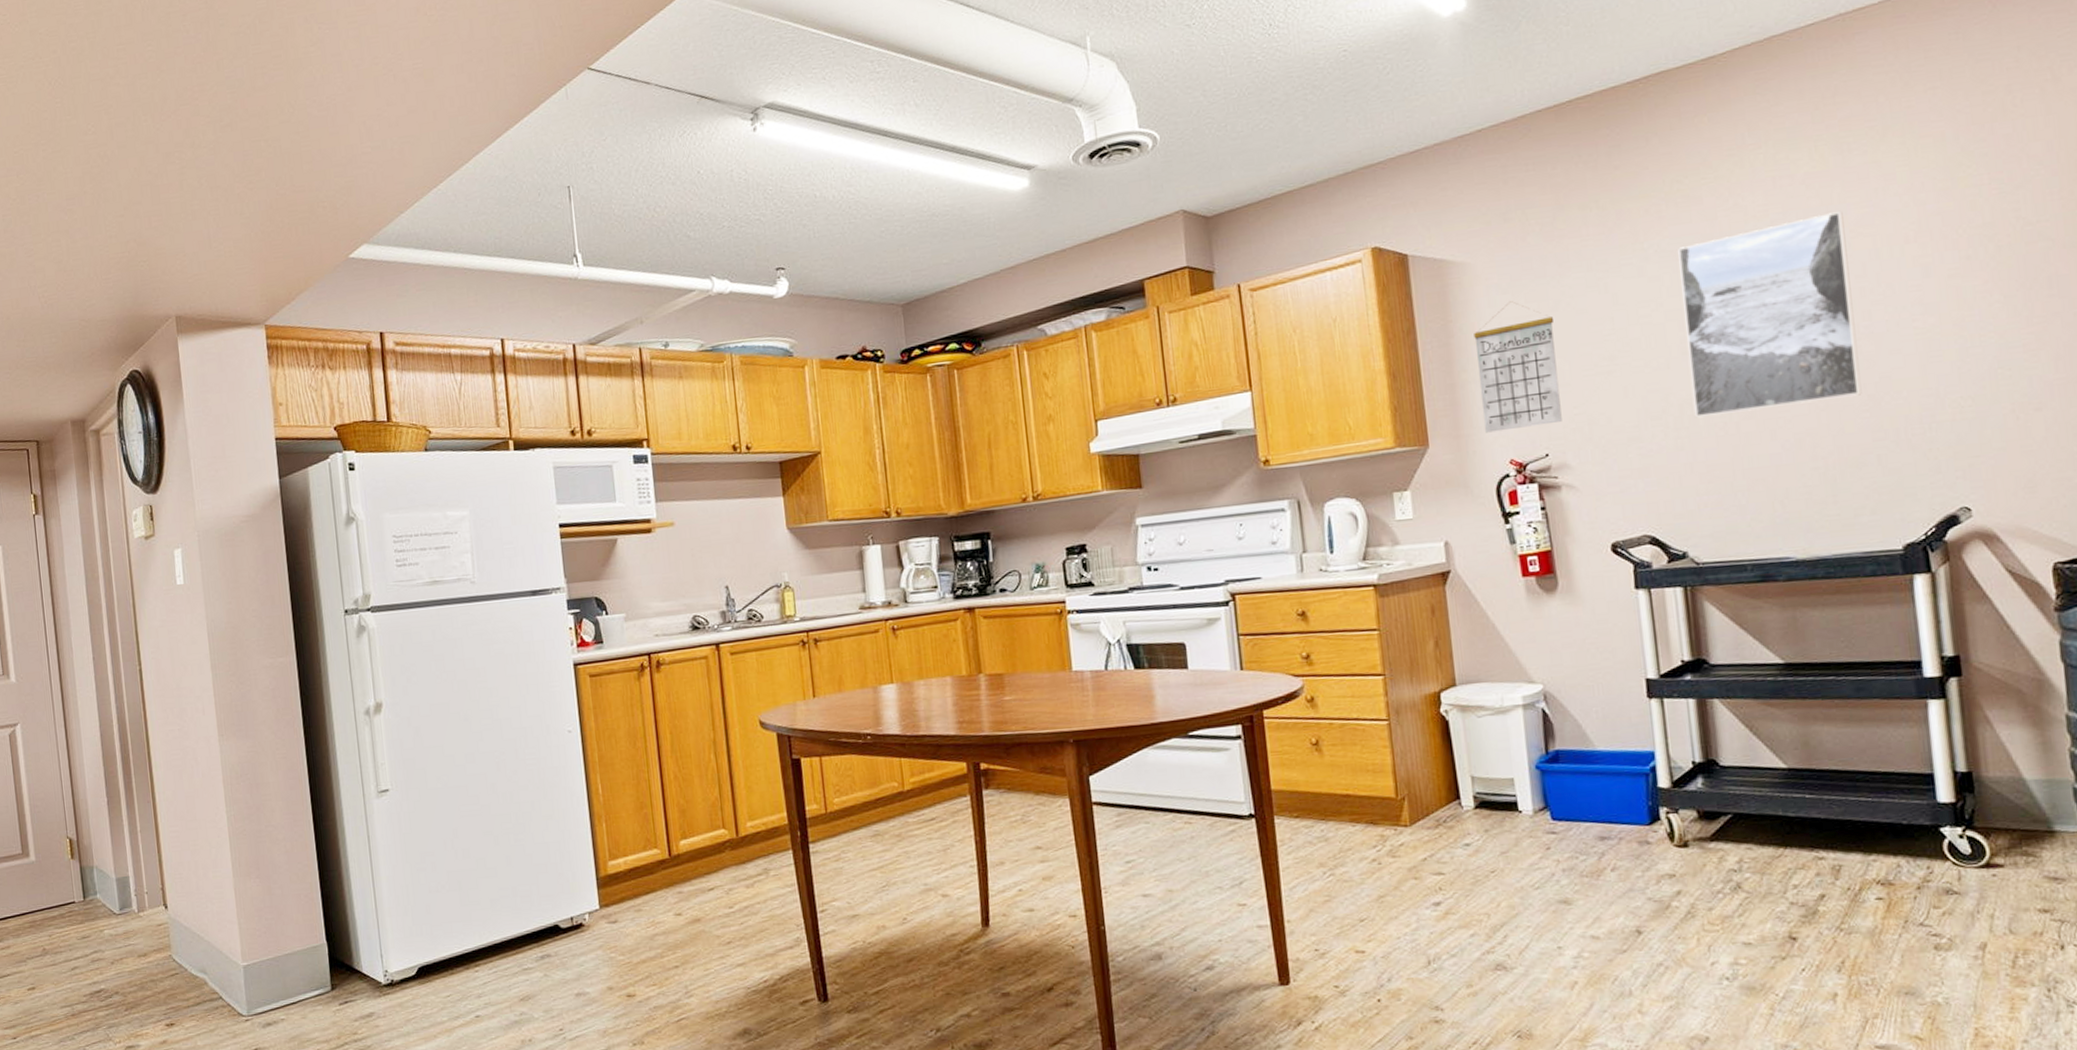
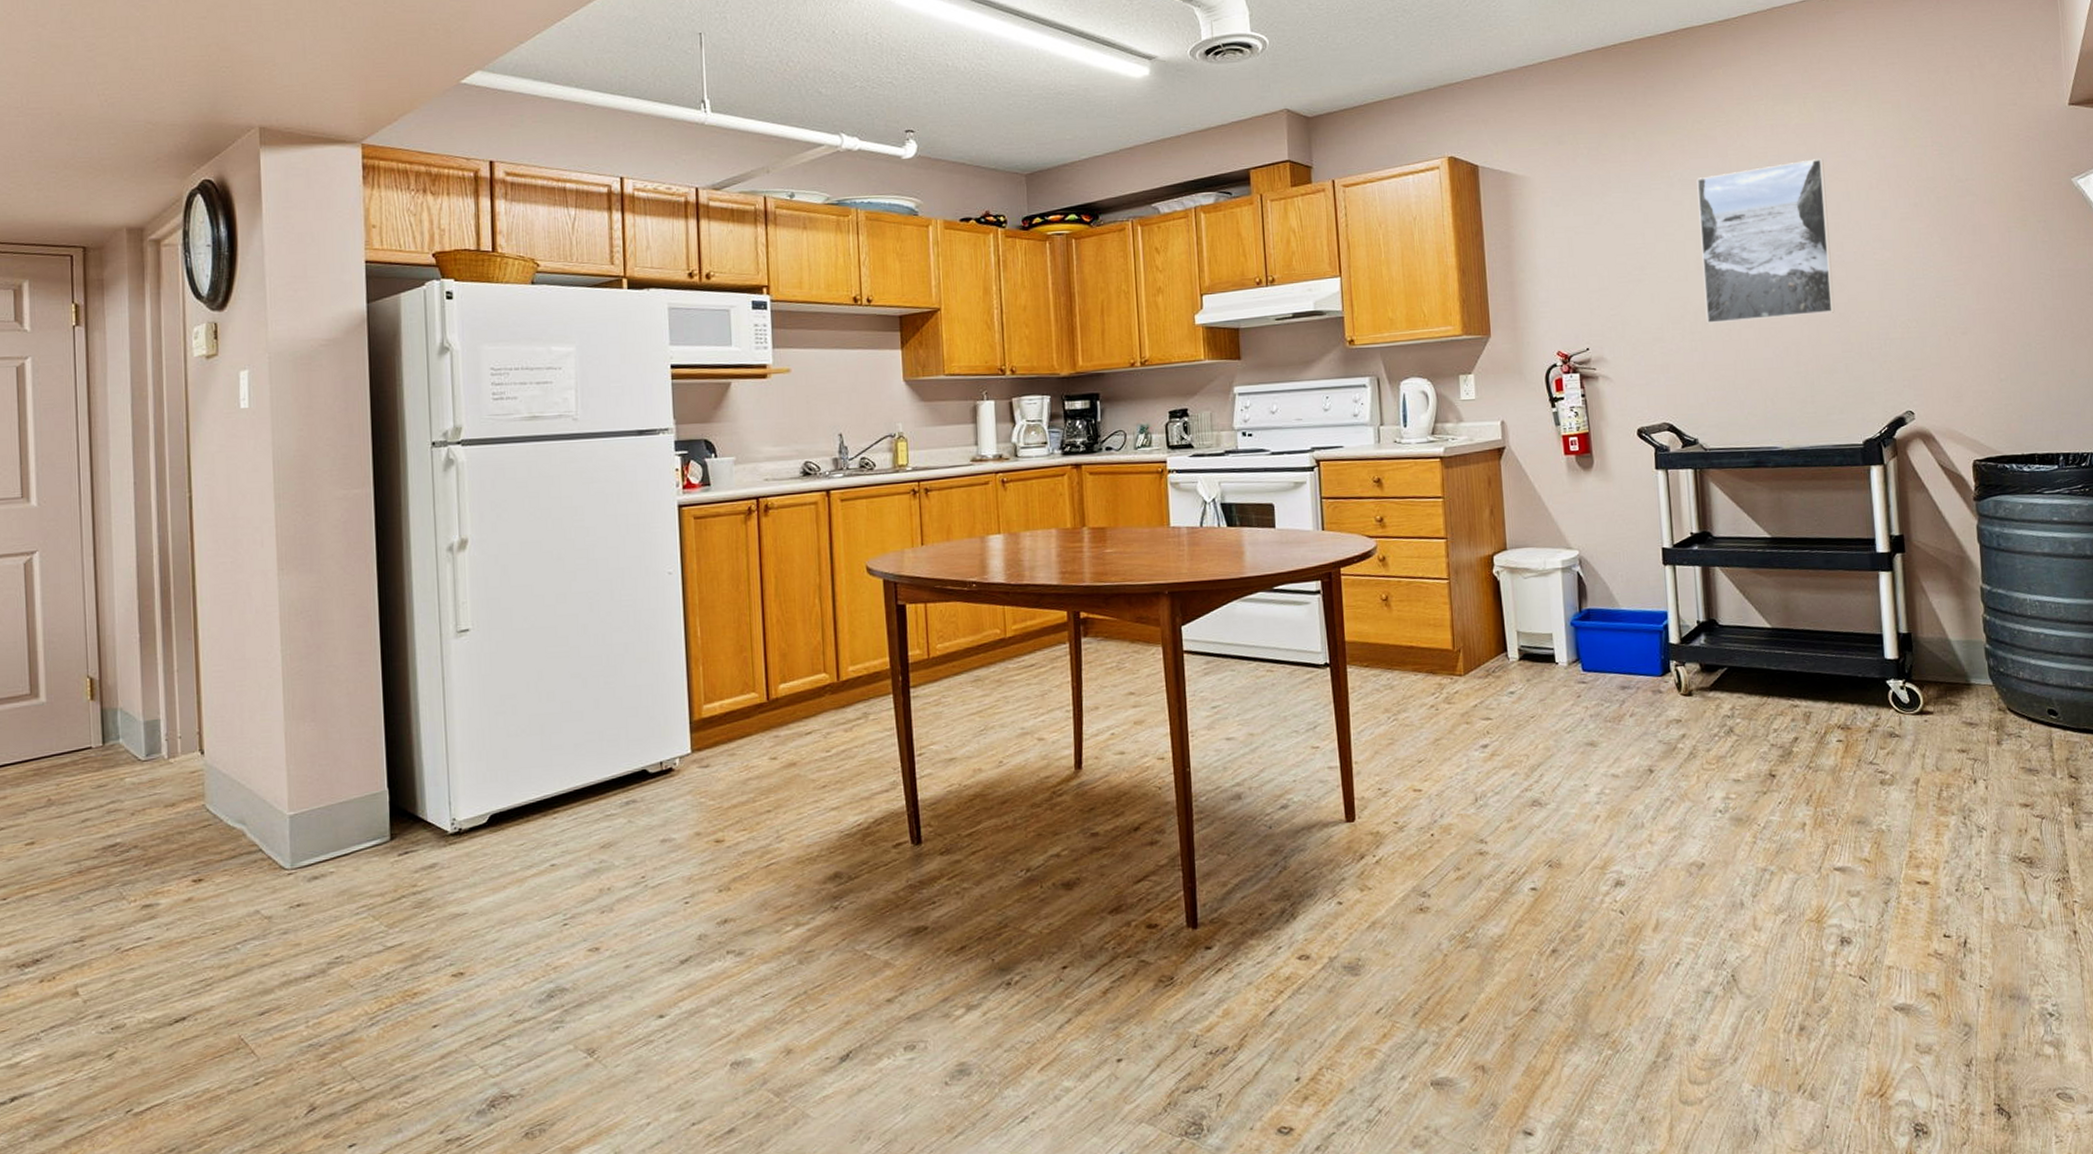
calendar: present [1474,301,1562,433] -> none [1531,213,1601,327]

